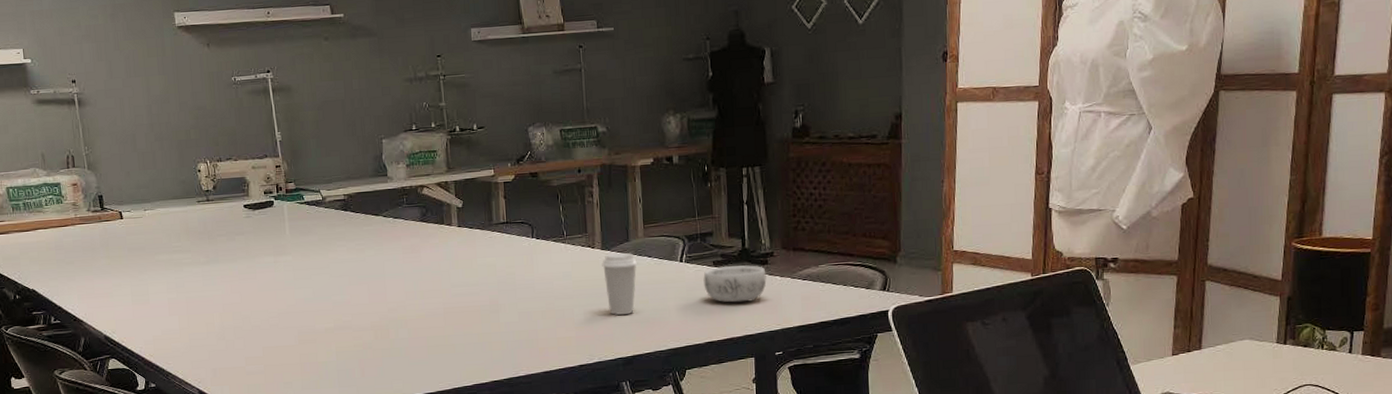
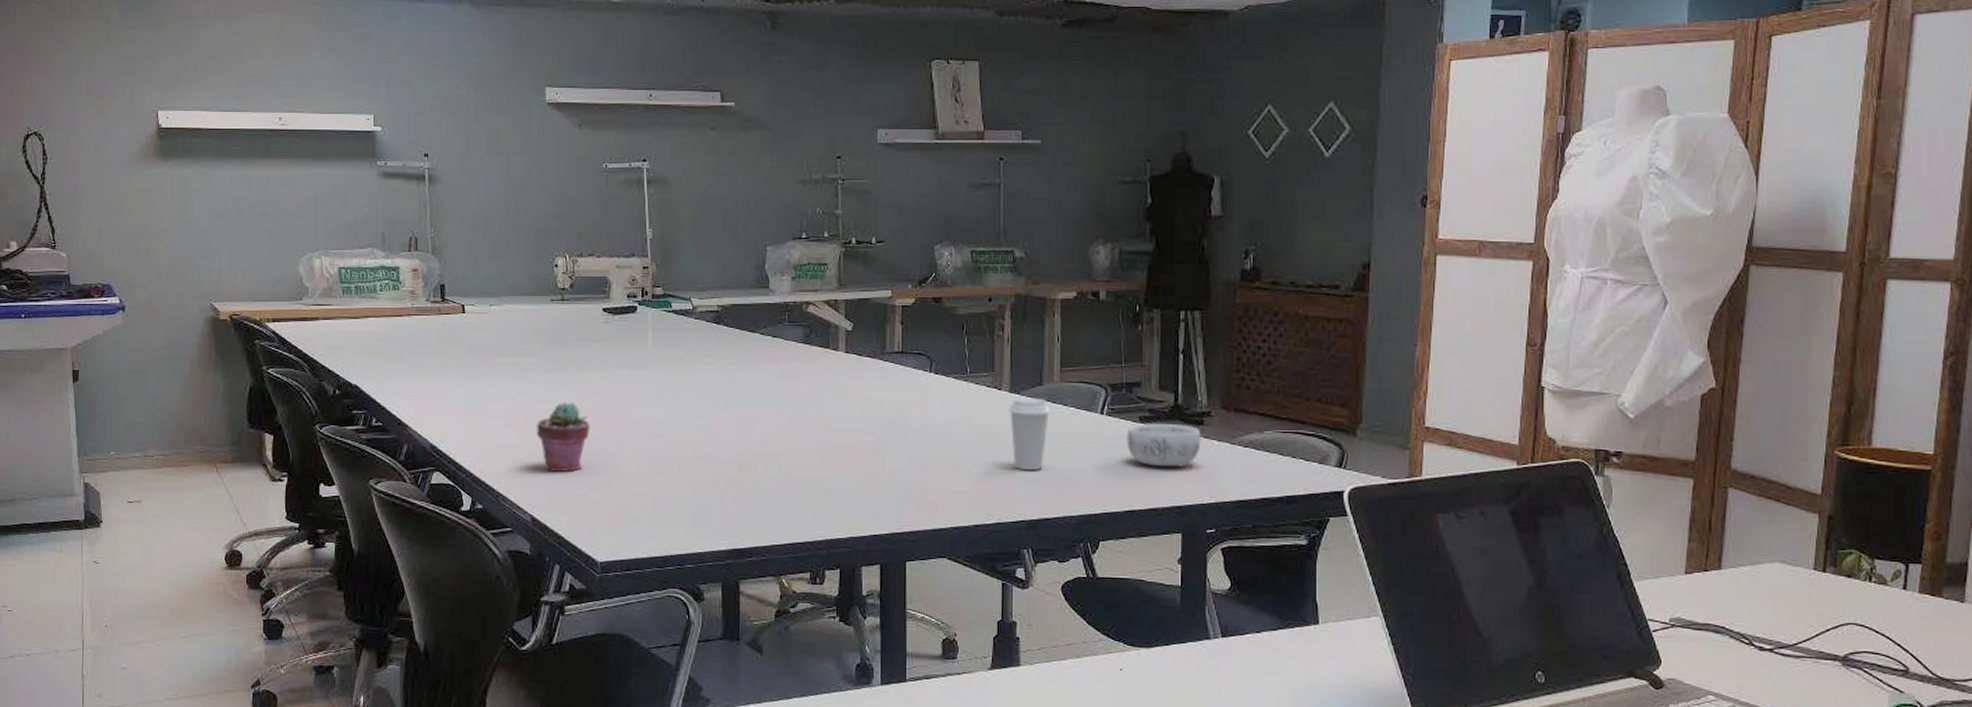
potted succulent: none [195,289,243,351] -> present [537,401,590,473]

